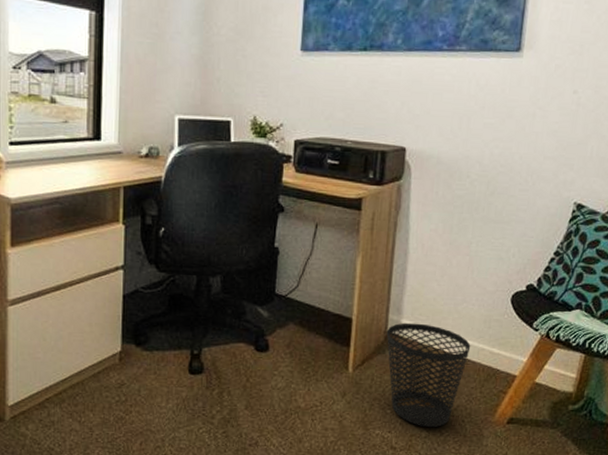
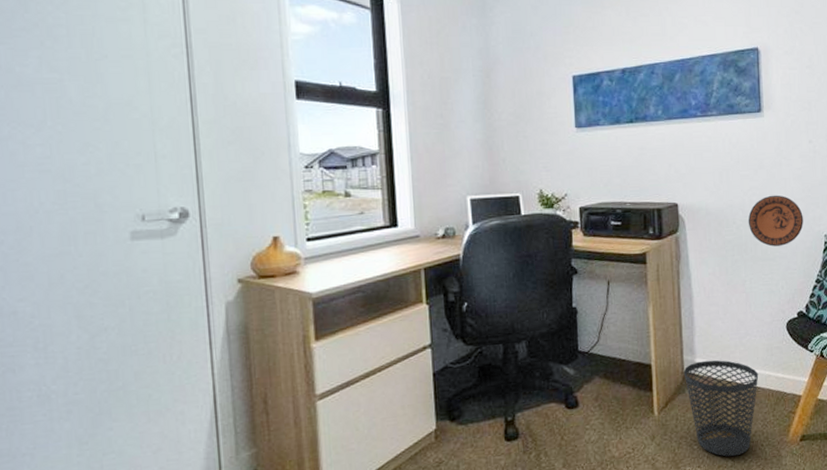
decorative plate: none [484,149,552,209] -> present [748,195,803,247]

